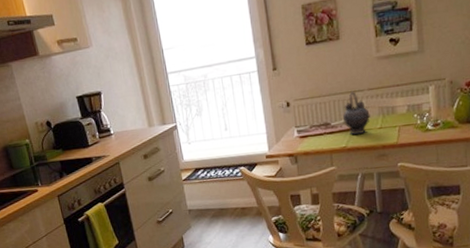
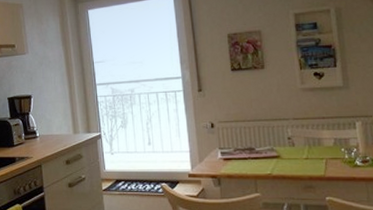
teapot: present [343,91,371,135] -> none [268,119,297,162]

